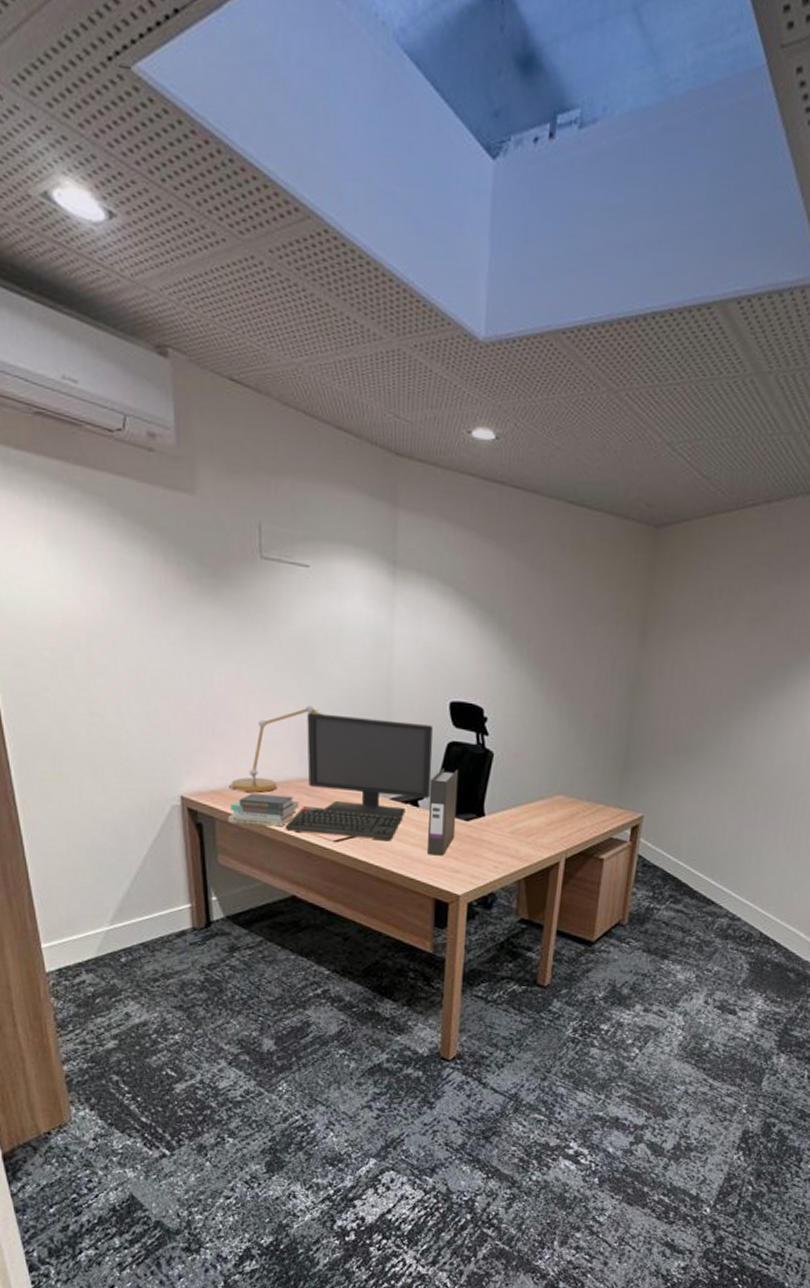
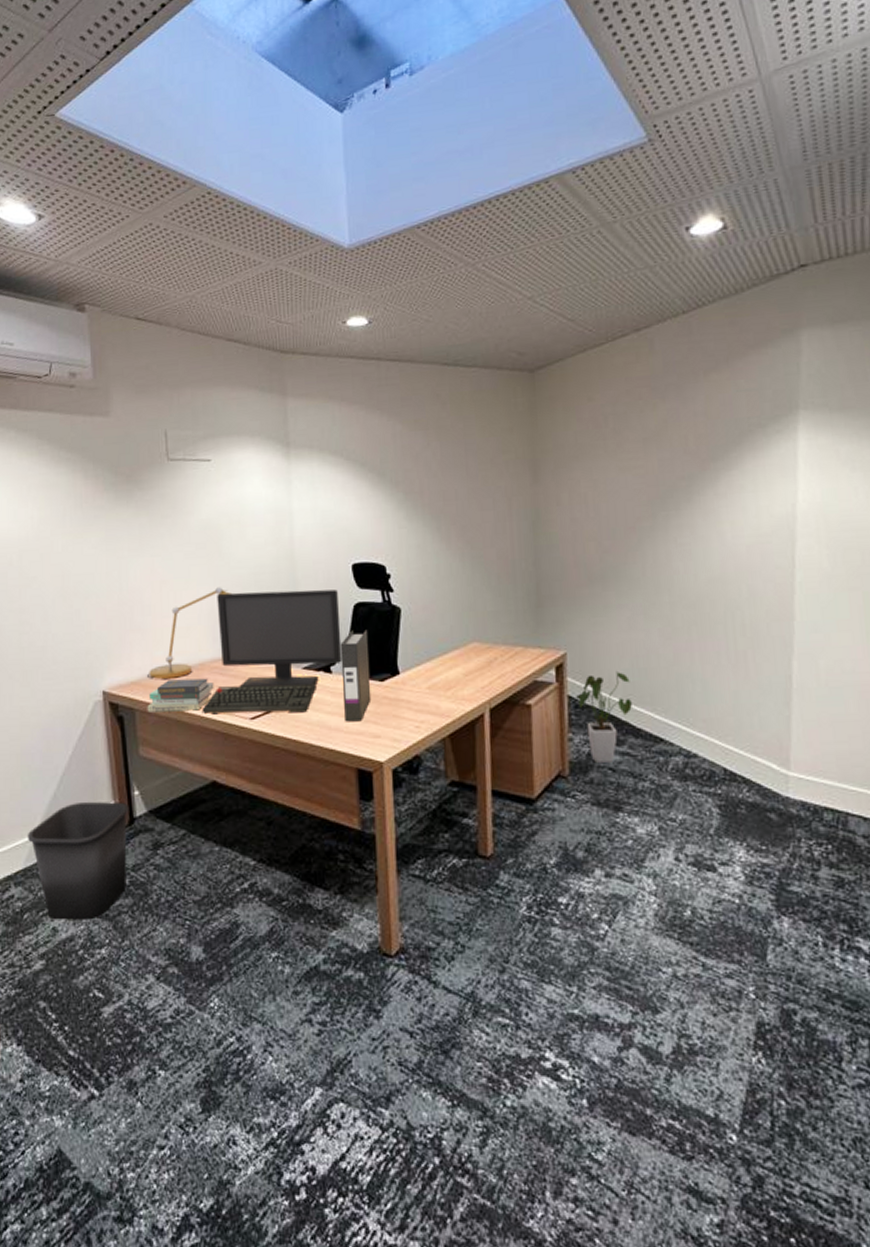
waste bin: none [98,901,206,1009] -> present [27,802,129,920]
house plant: none [645,838,696,917] -> present [576,672,632,763]

